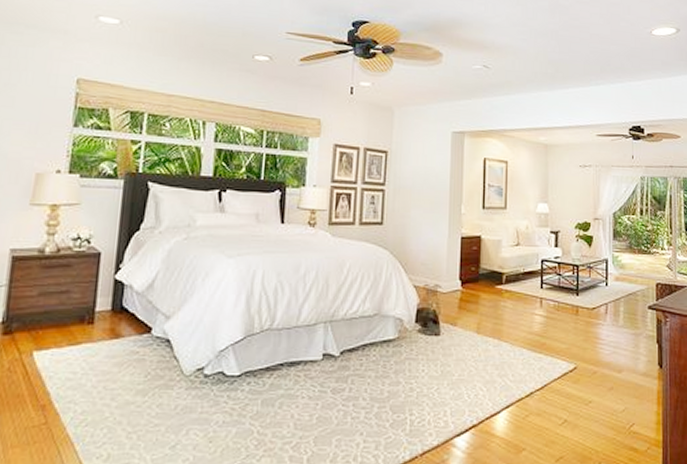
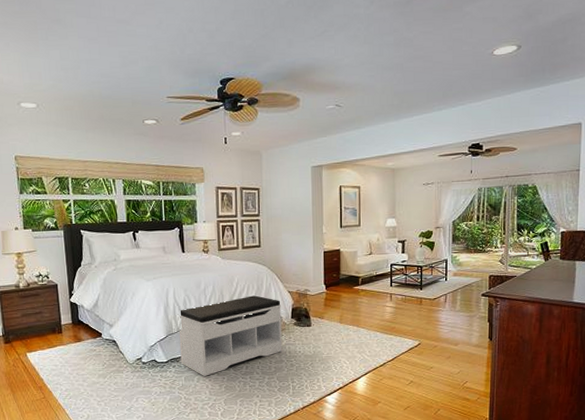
bench: none [259,288,403,400] -> present [178,295,283,376]

